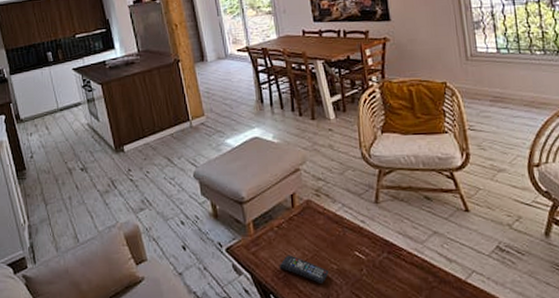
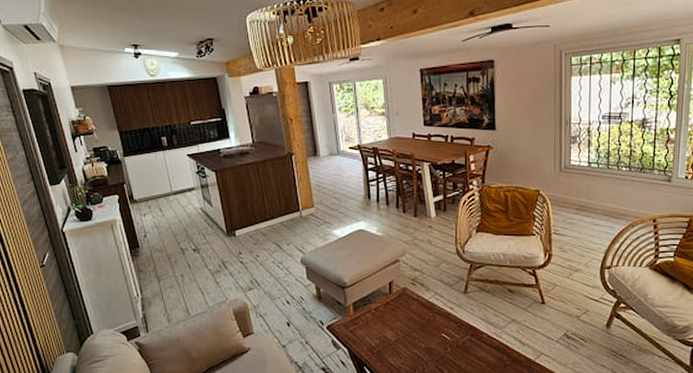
remote control: present [279,255,329,283] -> none [373,334,418,359]

